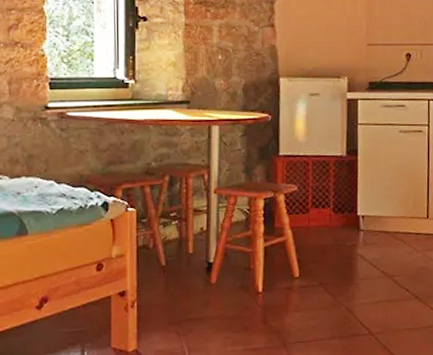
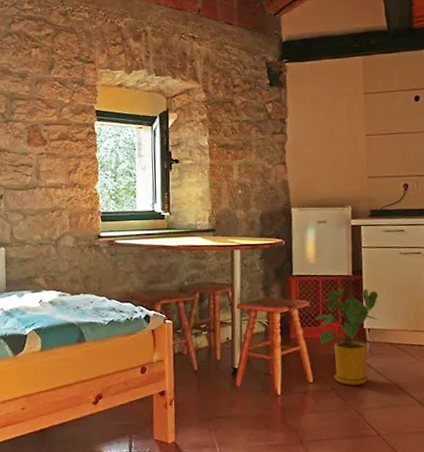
house plant: none [302,171,375,280] -> present [314,289,379,386]

